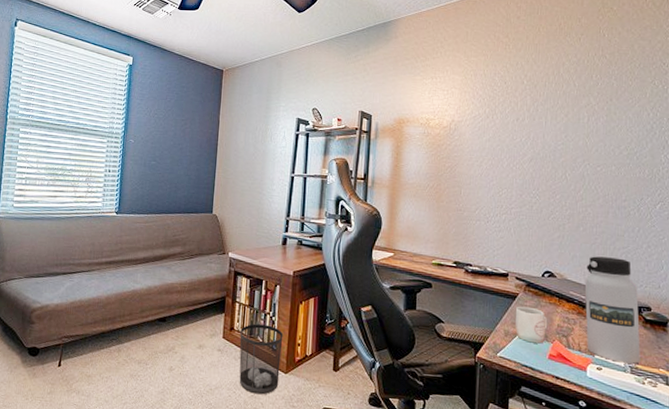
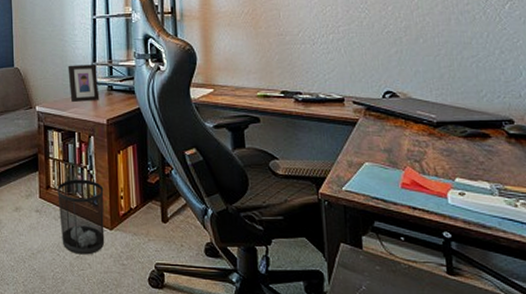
picture frame: none [261,217,290,254] -> present [67,64,100,103]
mug: present [514,306,548,344] -> none [356,132,396,172]
water bottle: present [584,256,641,364] -> none [432,68,509,185]

